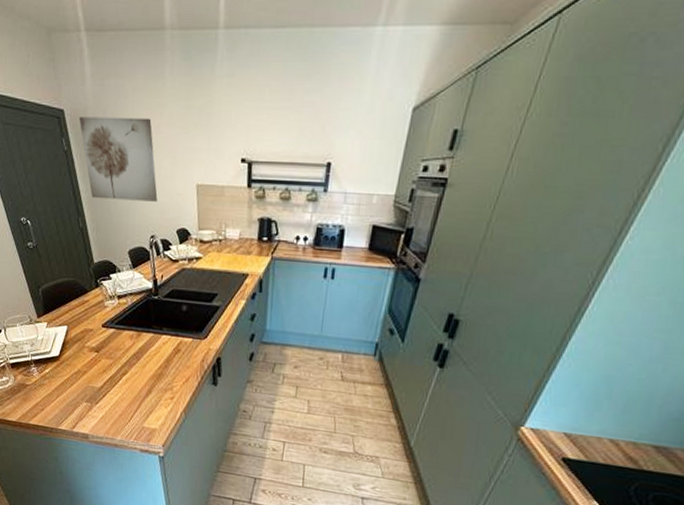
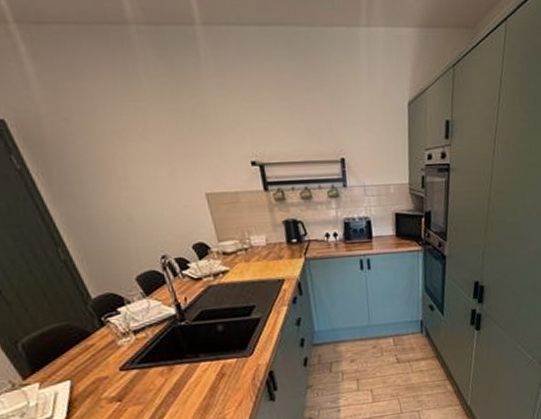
wall art: present [79,116,158,202] -> none [29,124,161,223]

